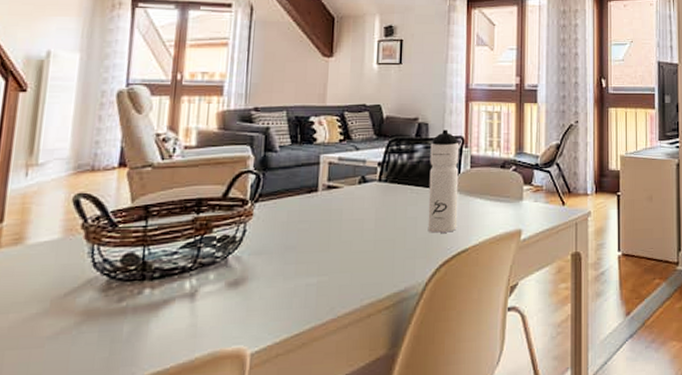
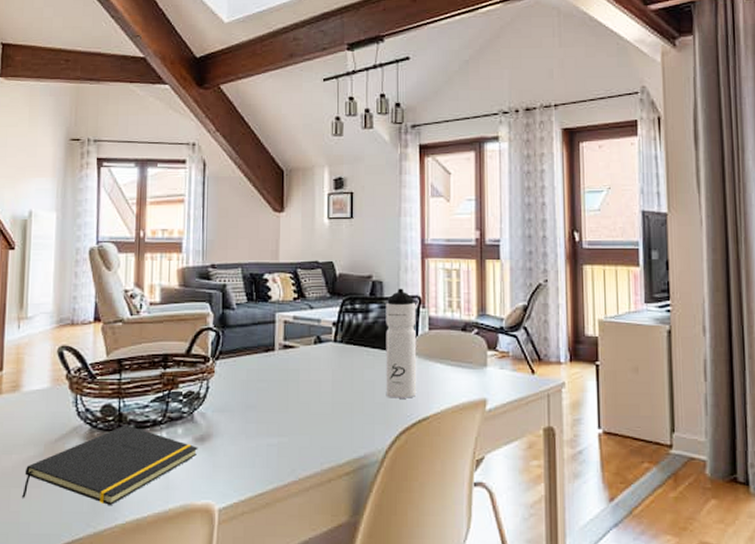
notepad: none [19,273,231,361] -> present [22,424,198,505]

